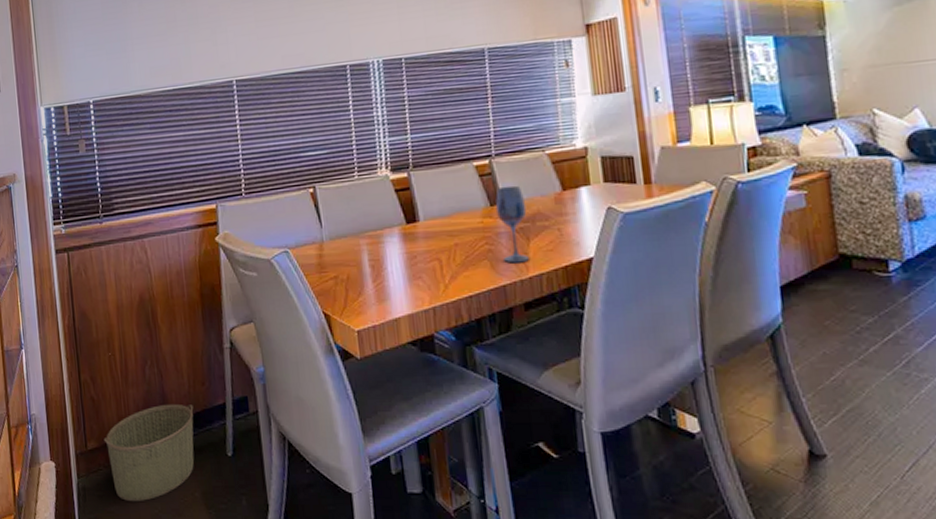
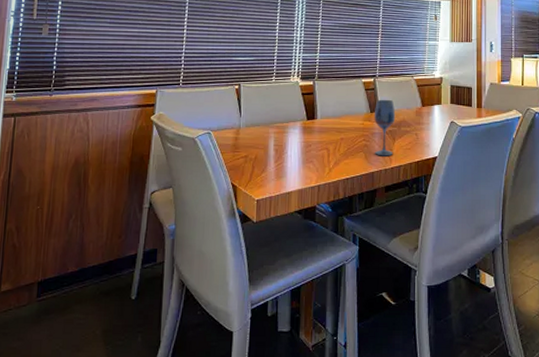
basket: present [103,403,195,502] -> none [18,253,108,339]

